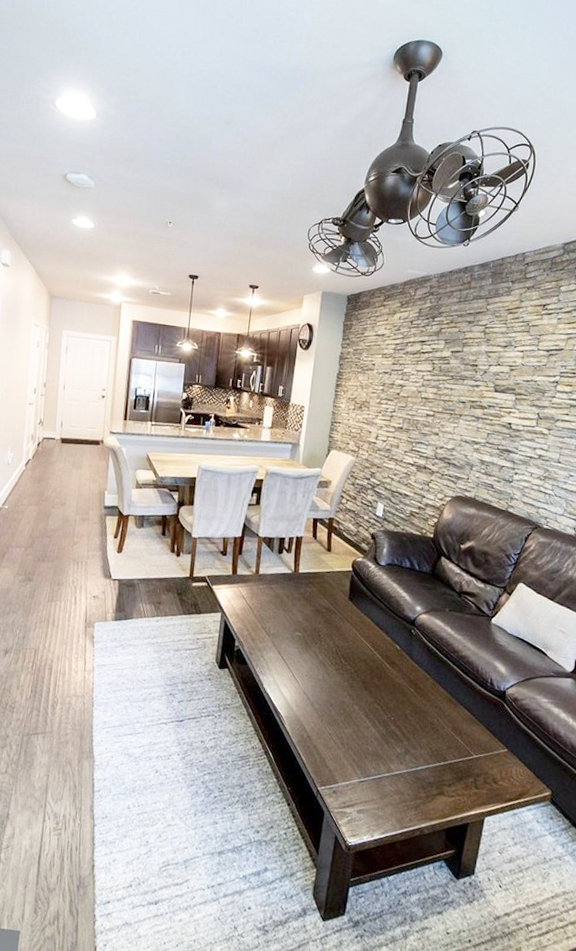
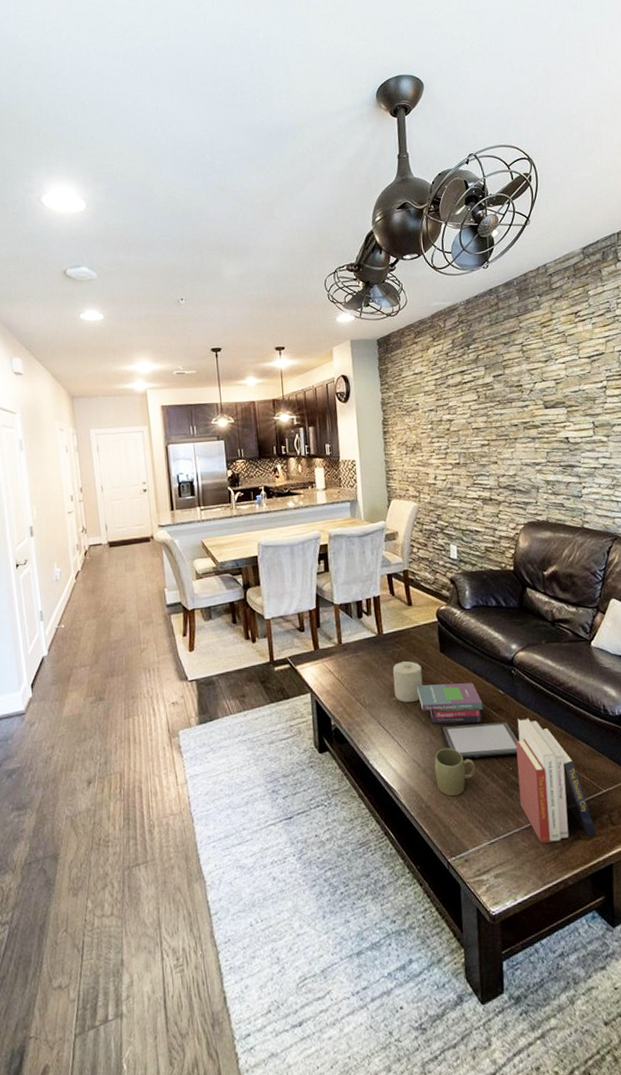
candle: none [298,600,328,640] -> present [392,660,423,702]
books: none [320,625,379,671] -> present [417,682,483,724]
mug: none [320,687,361,733] -> present [434,747,476,797]
tablet: none [335,667,405,707] -> present [441,722,519,760]
books: none [394,674,460,794] -> present [515,717,597,844]

